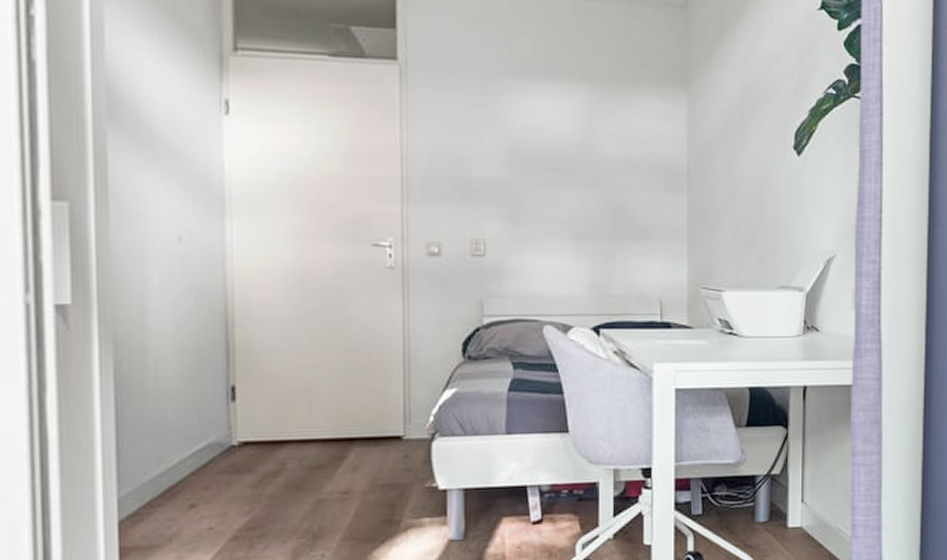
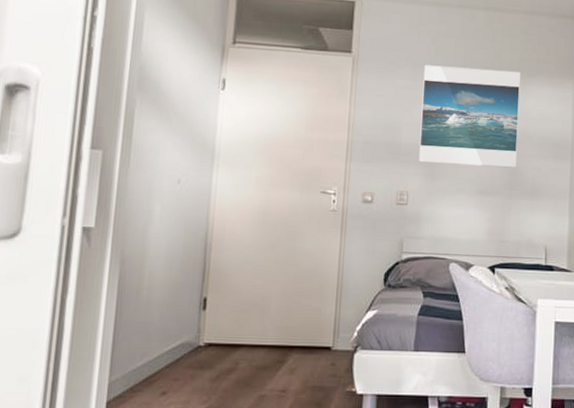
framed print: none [495,73,621,204] -> present [418,64,520,168]

